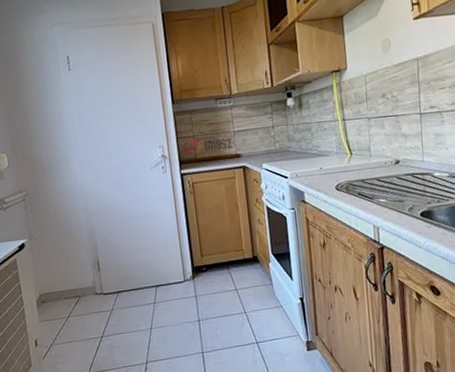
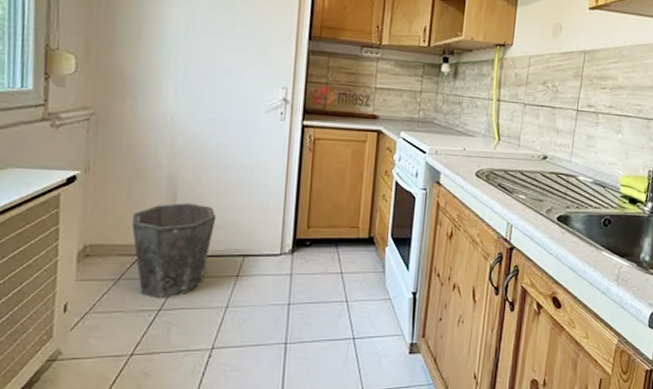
waste bin: none [69,250,130,329] -> present [132,203,217,299]

